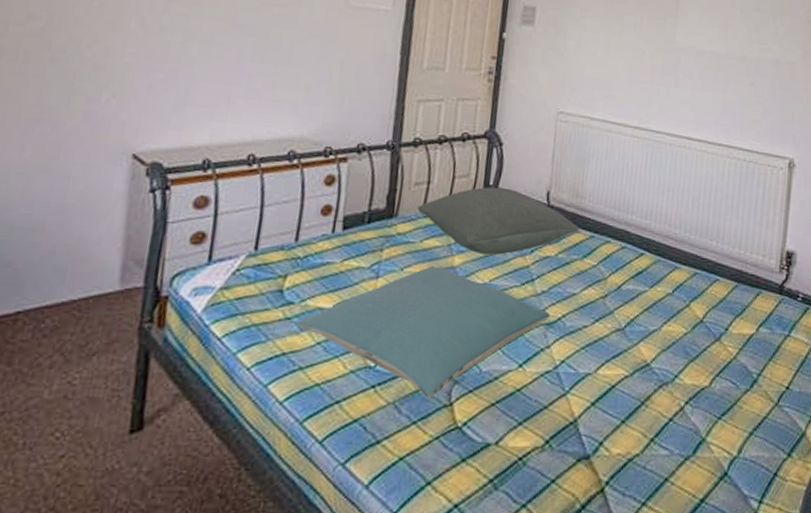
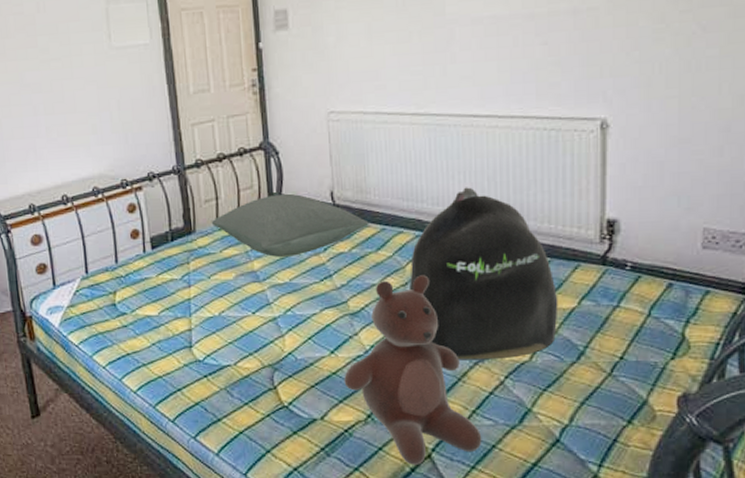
pillow: present [296,266,551,398] -> none [132,272,354,383]
teddy bear: none [527,288,657,501] -> present [344,275,482,465]
backpack: none [607,204,740,383] -> present [408,187,558,360]

